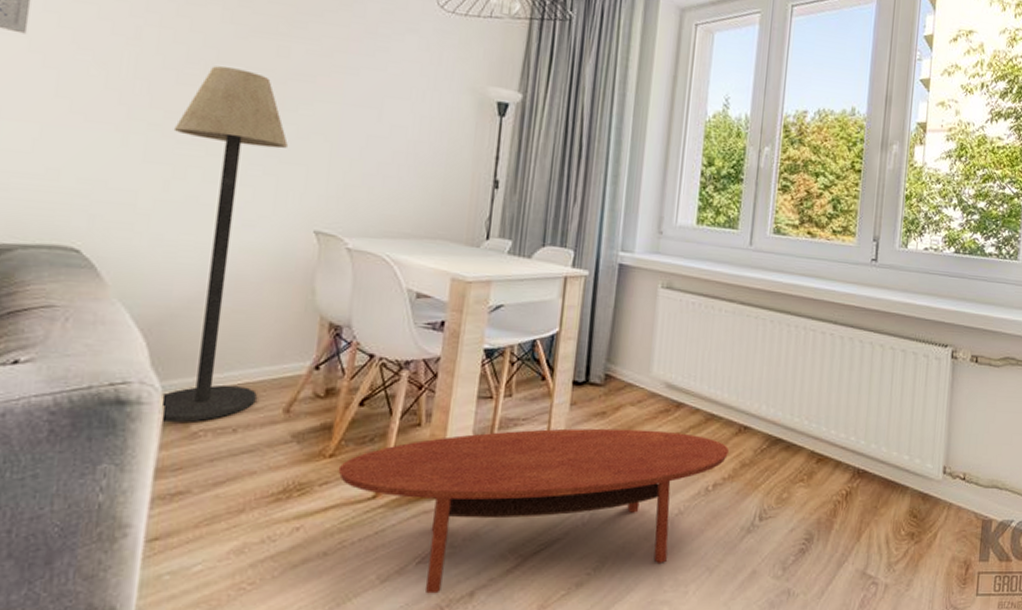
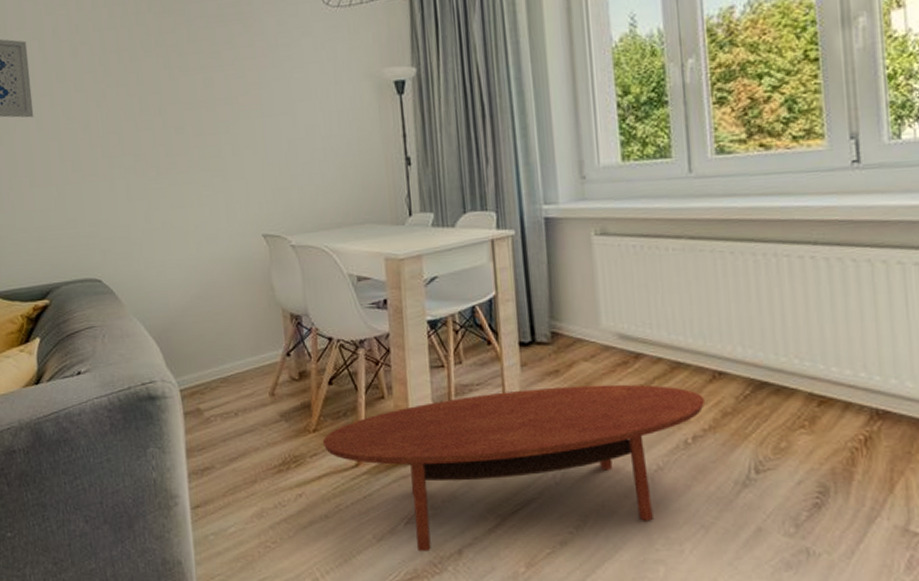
floor lamp: present [160,66,288,422] -> none [143,106,247,411]

